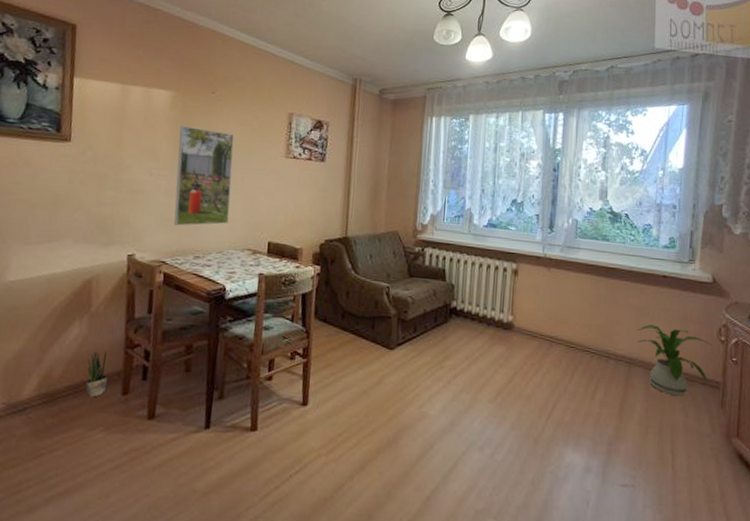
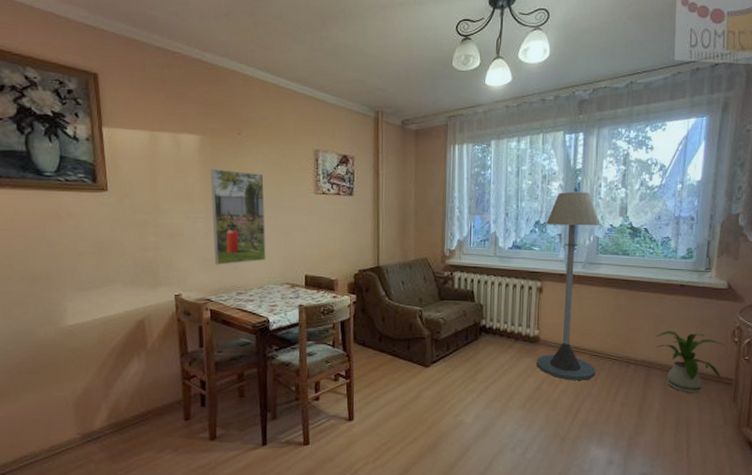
potted plant: present [85,350,109,398] -> none [150,382,170,424]
floor lamp: none [509,171,580,374] -> present [536,191,600,380]

